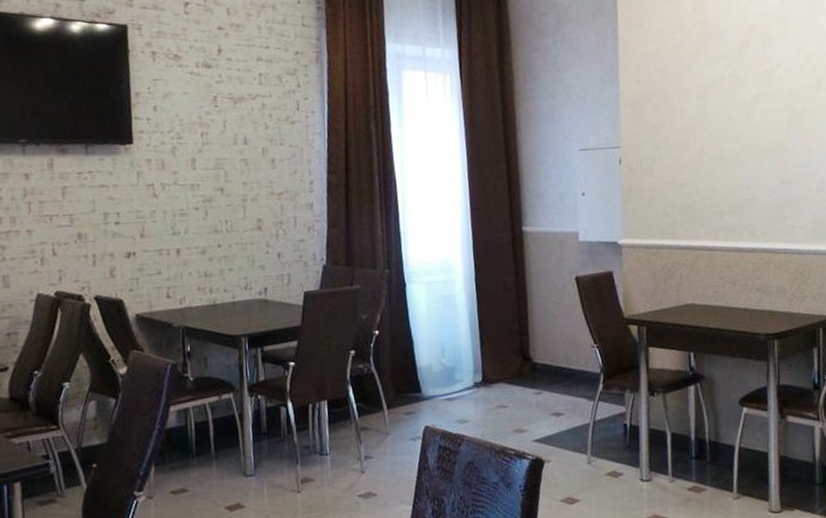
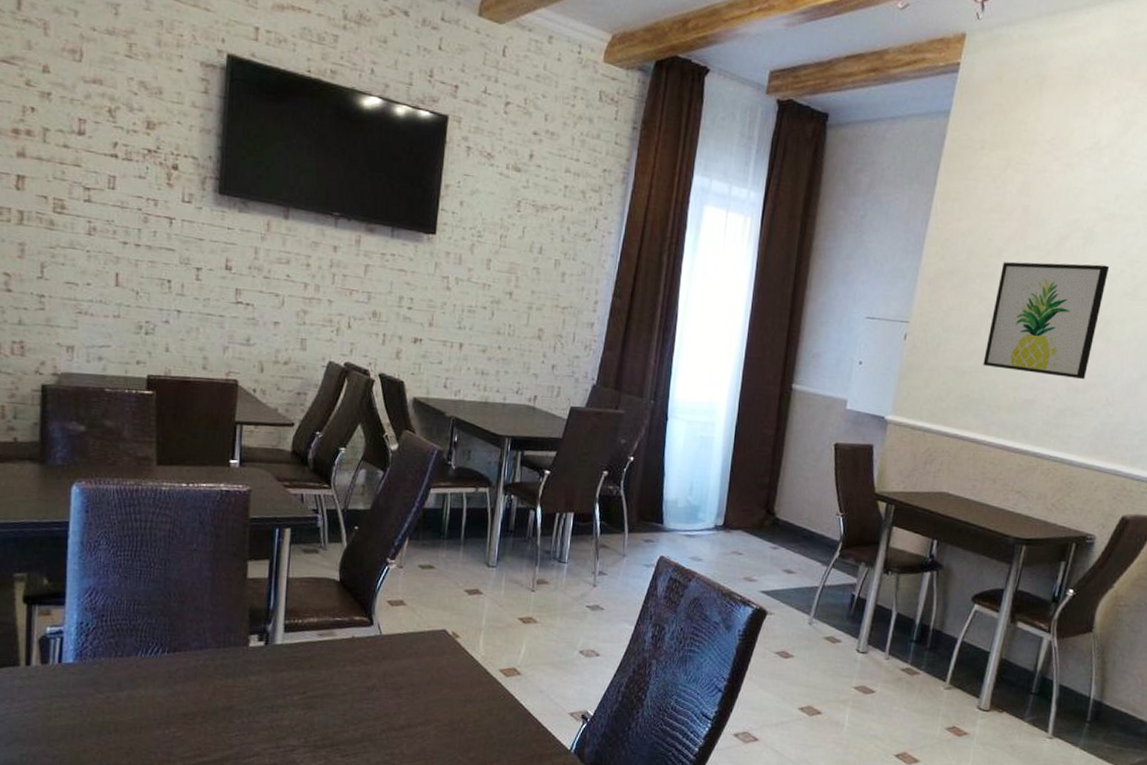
wall art: none [694,63,794,176] -> present [983,262,1110,380]

